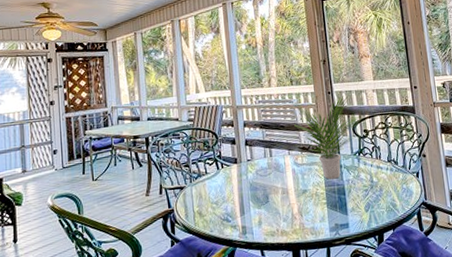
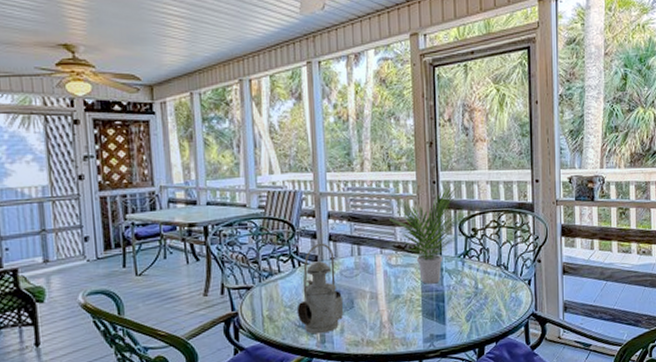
lantern: none [221,147,260,227] -> present [296,243,343,334]

